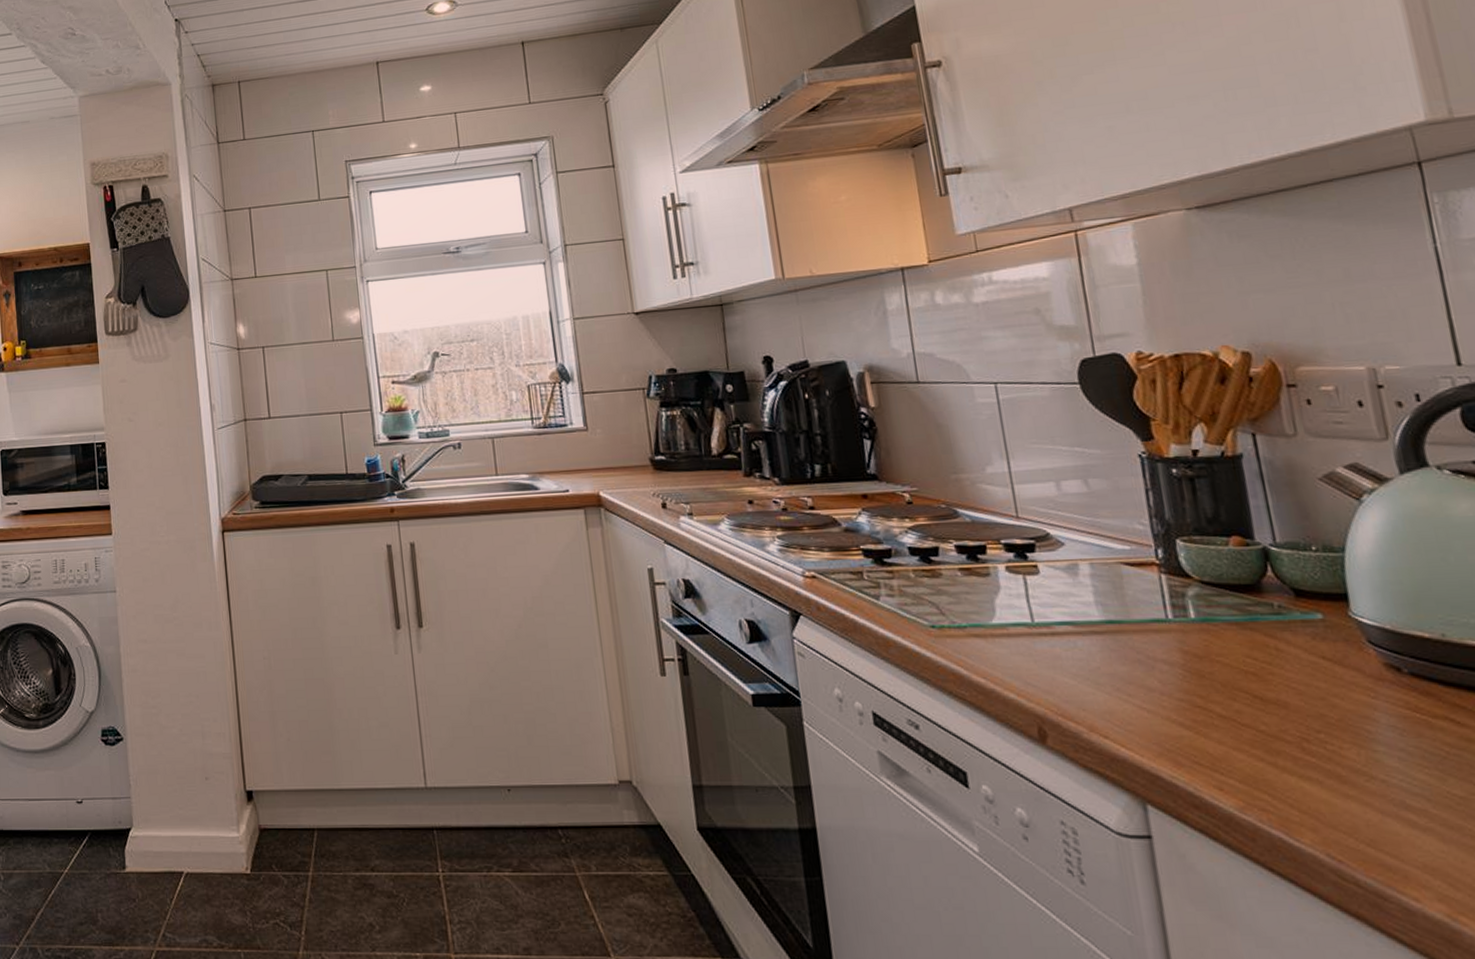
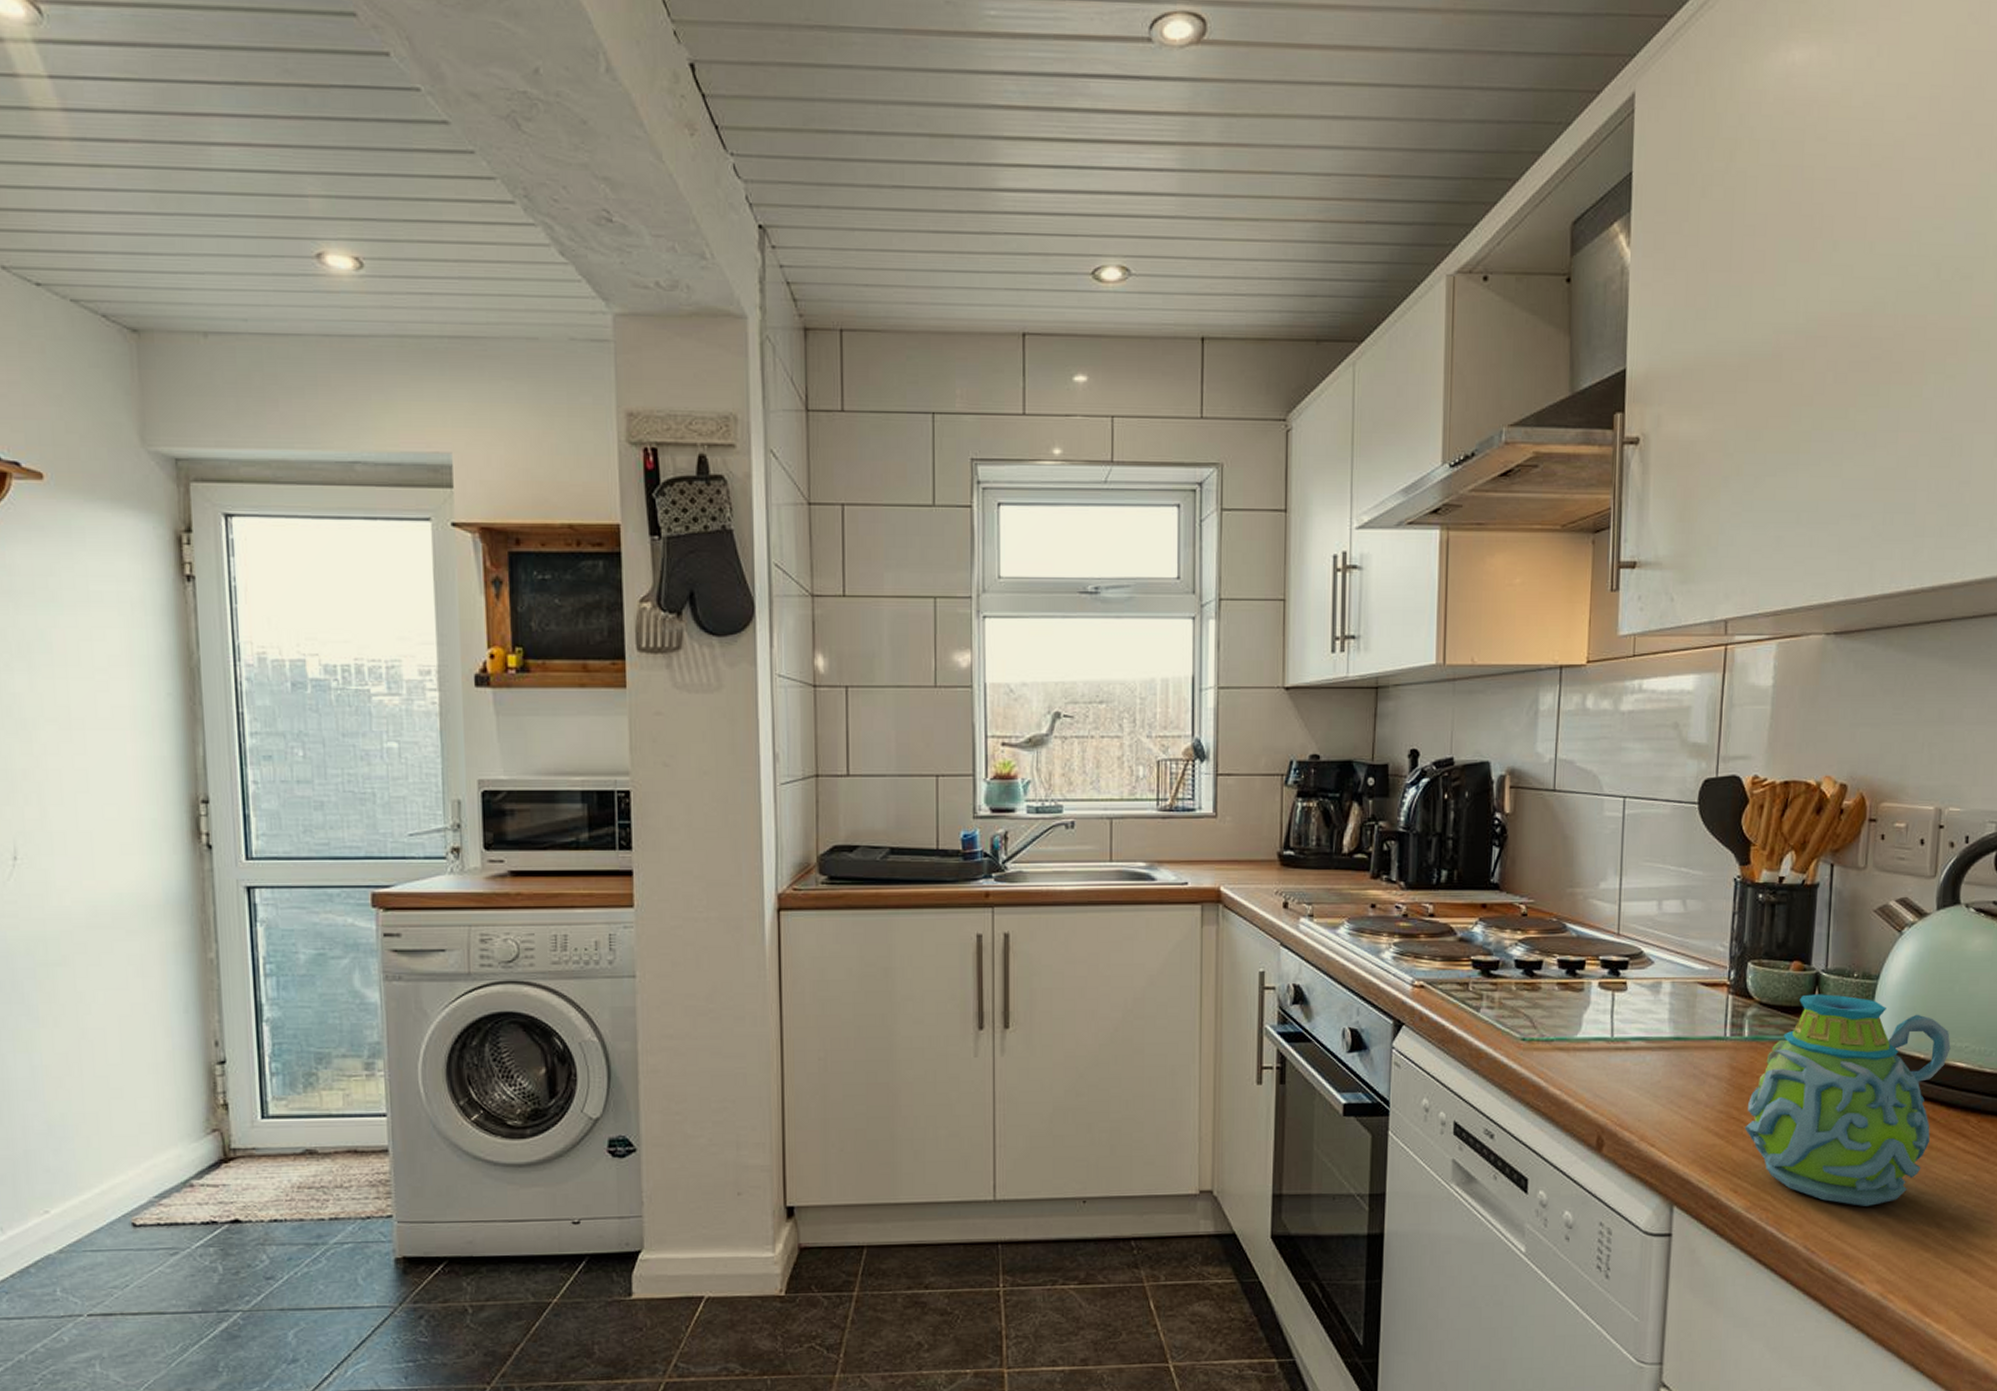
mug: none [1213,570,1465,809] -> present [1744,994,1951,1206]

